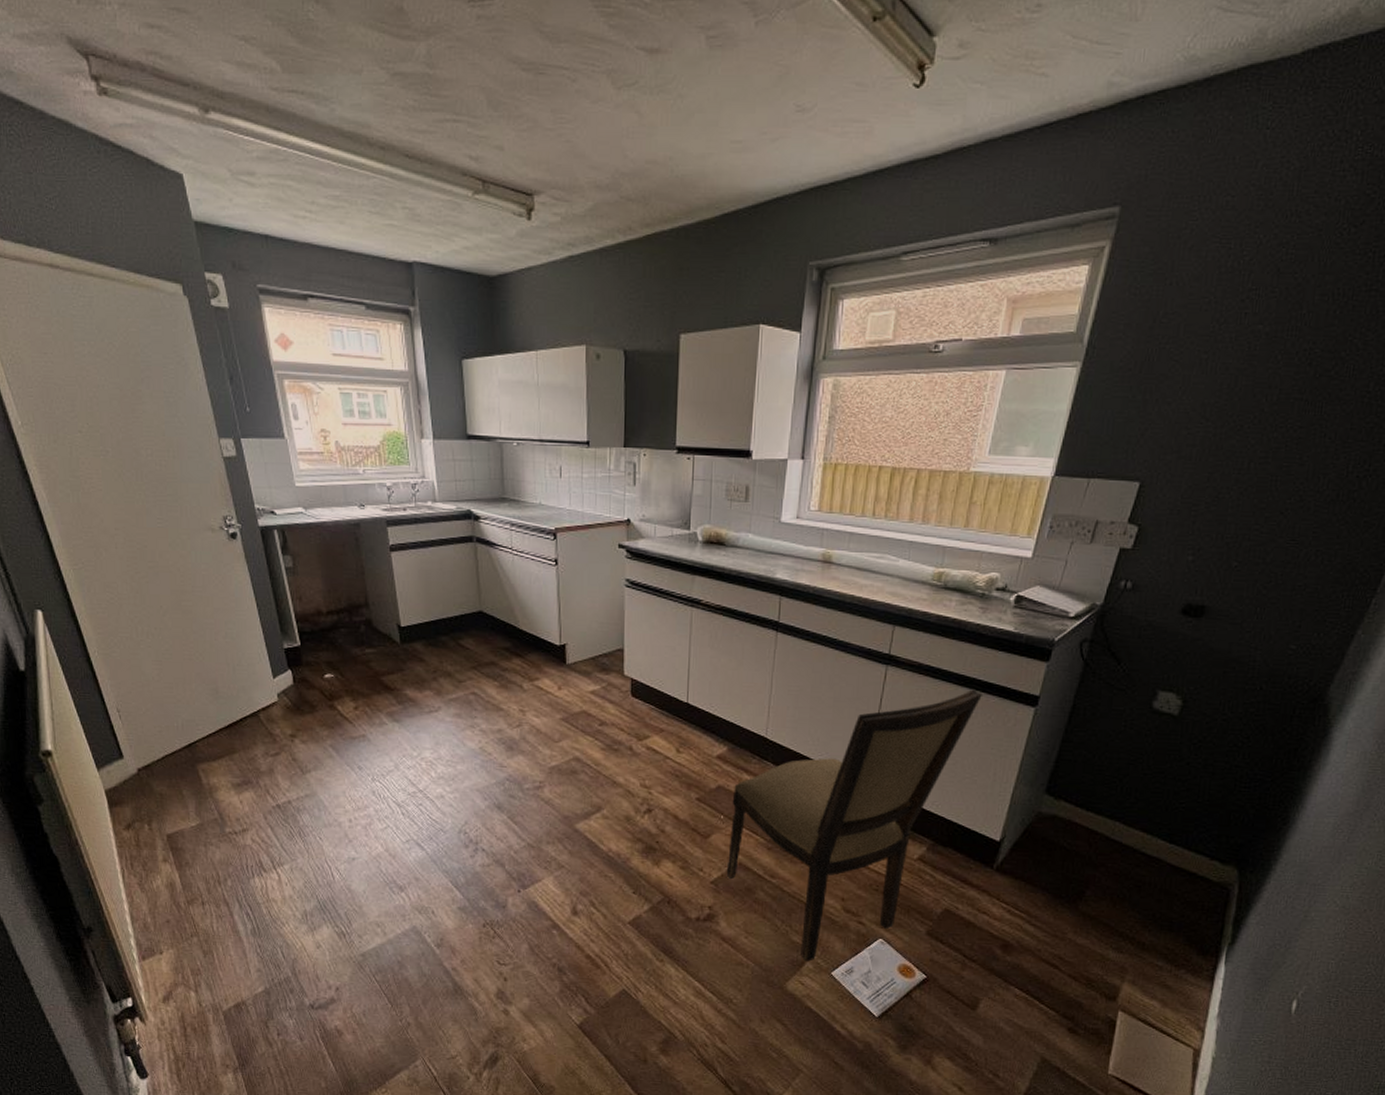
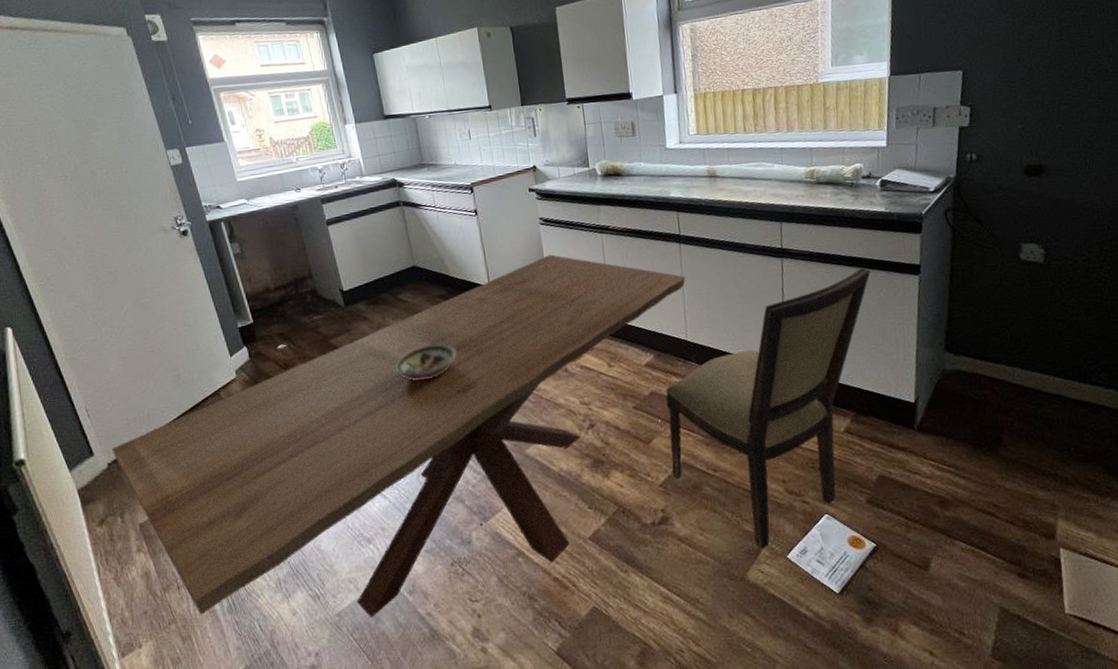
dining table: none [142,622,776,964] -> present [111,254,685,618]
decorative bowl: none [447,699,514,735] -> present [394,344,456,381]

